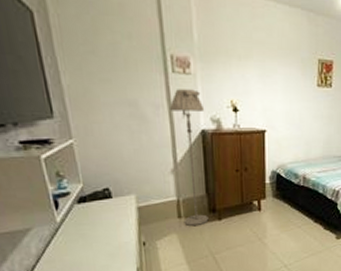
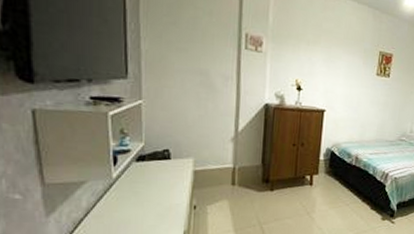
floor lamp: present [170,89,209,227] -> none [236,64,271,195]

